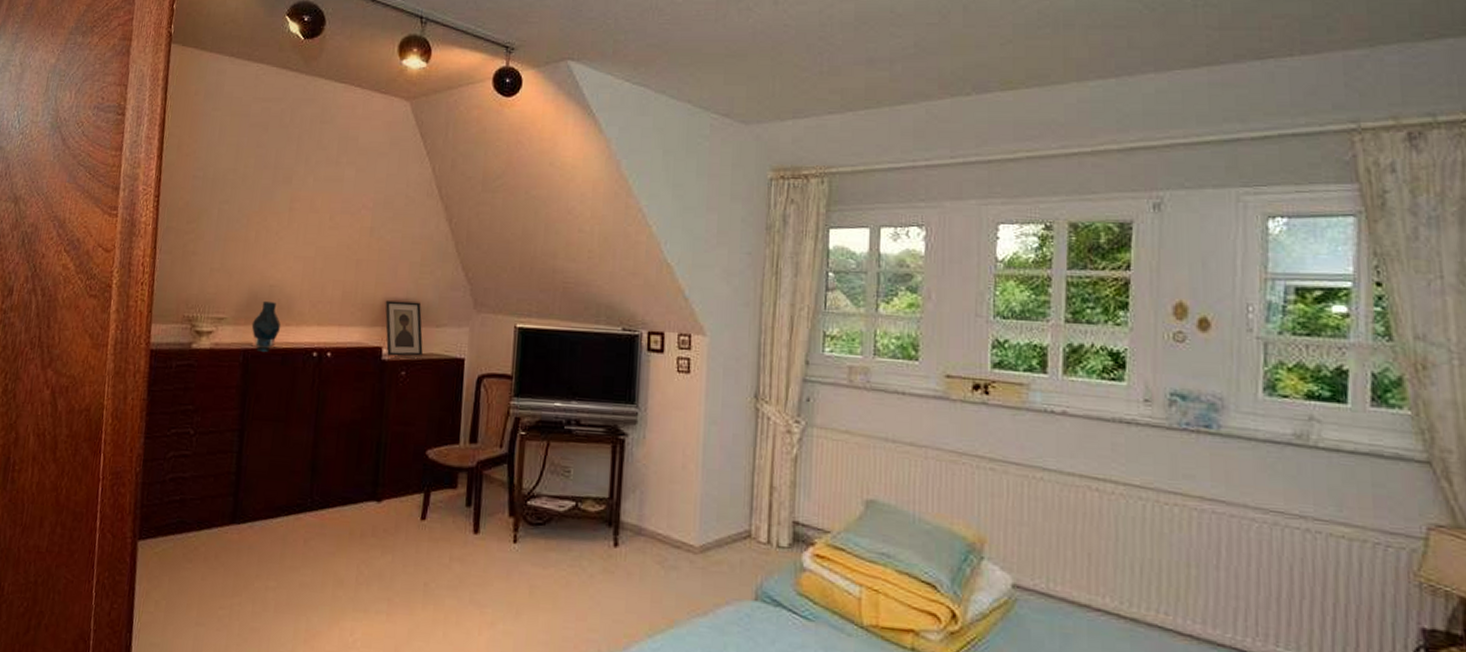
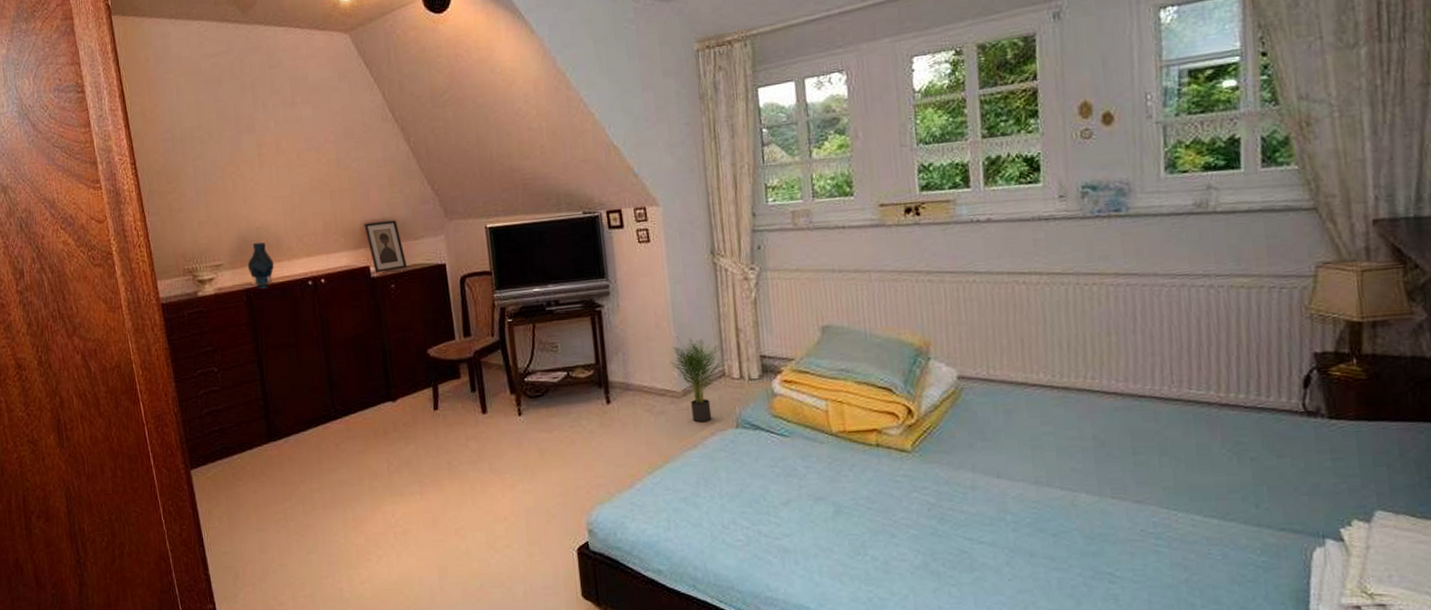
potted plant: none [690,484,759,588] -> present [669,337,730,423]

